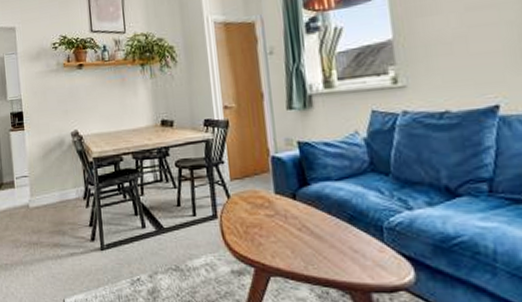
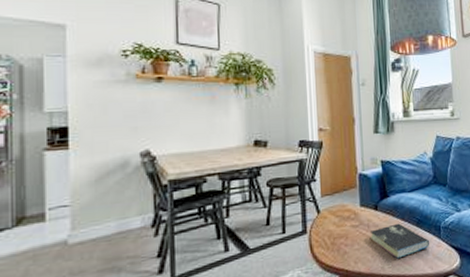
book: none [289,217,369,259] -> present [371,223,430,259]

